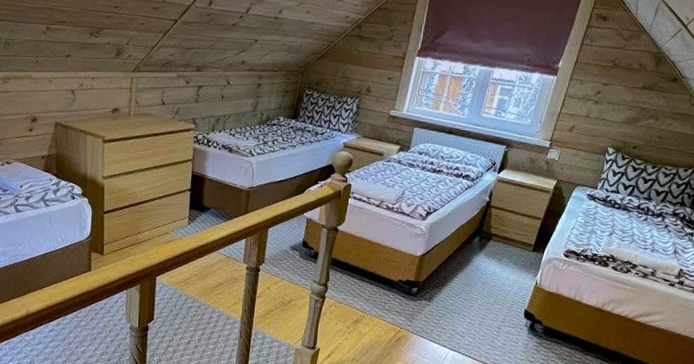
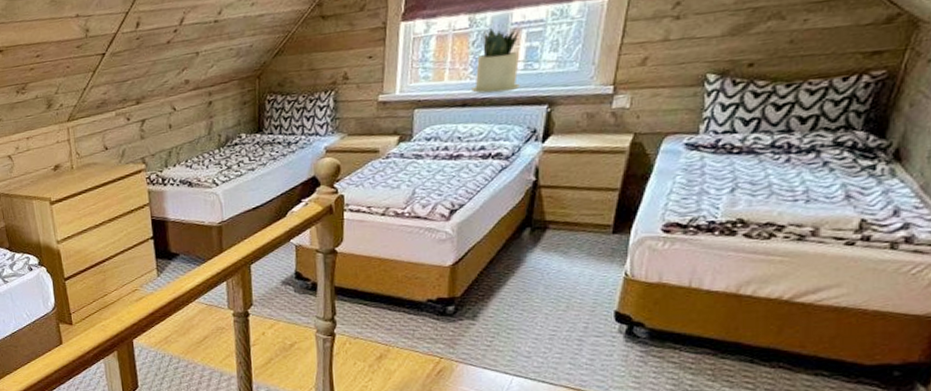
planter: none [457,78,498,130] -> present [471,26,521,94]

